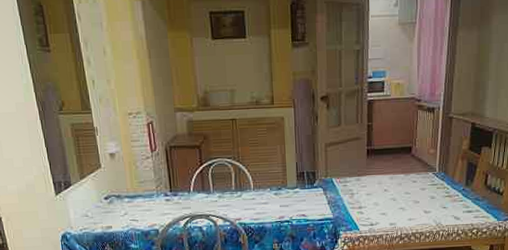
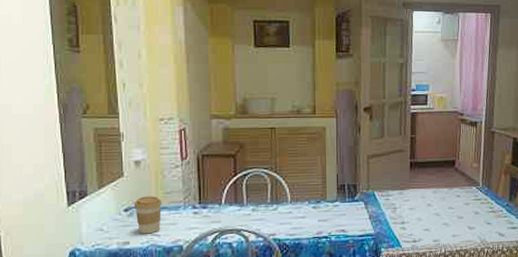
coffee cup: none [113,185,138,220] -> present [135,196,162,234]

